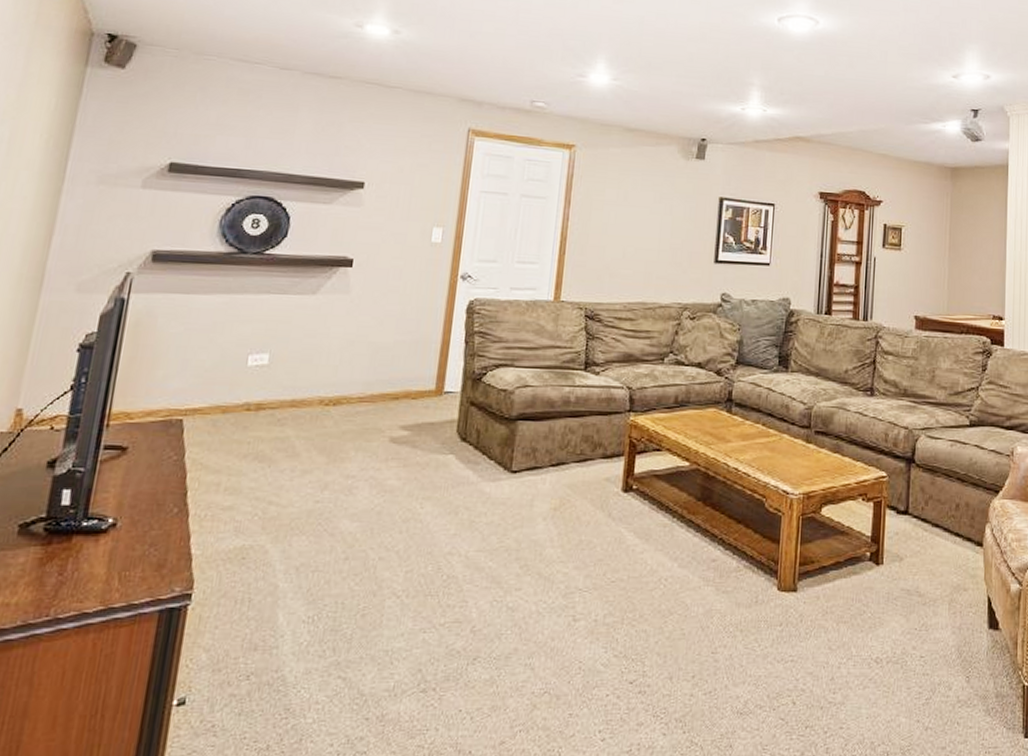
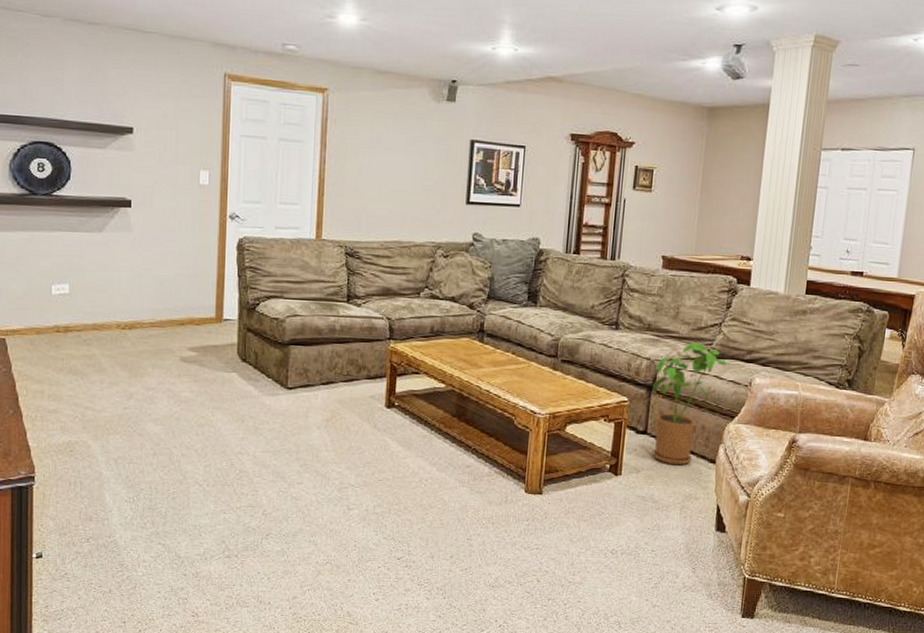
house plant: none [912,408,991,550] -> present [652,342,730,466]

